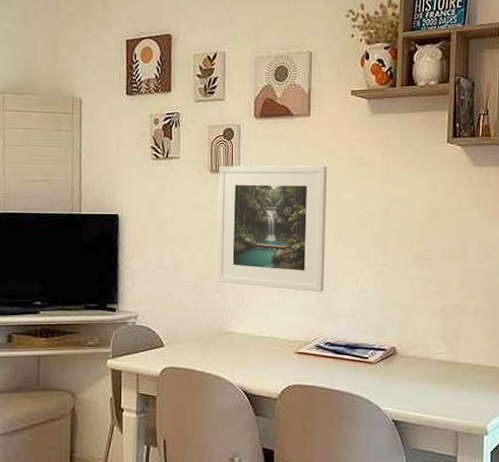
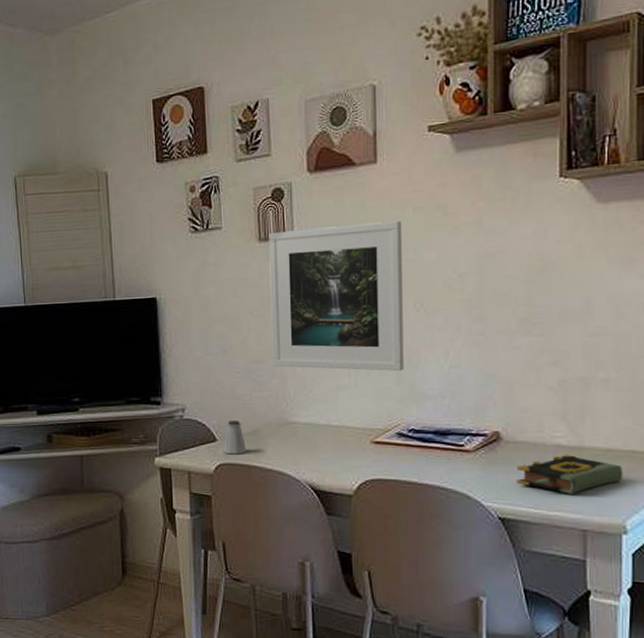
saltshaker: none [169,329,190,359] -> present [223,421,247,454]
book: none [407,367,486,402] -> present [516,454,623,494]

